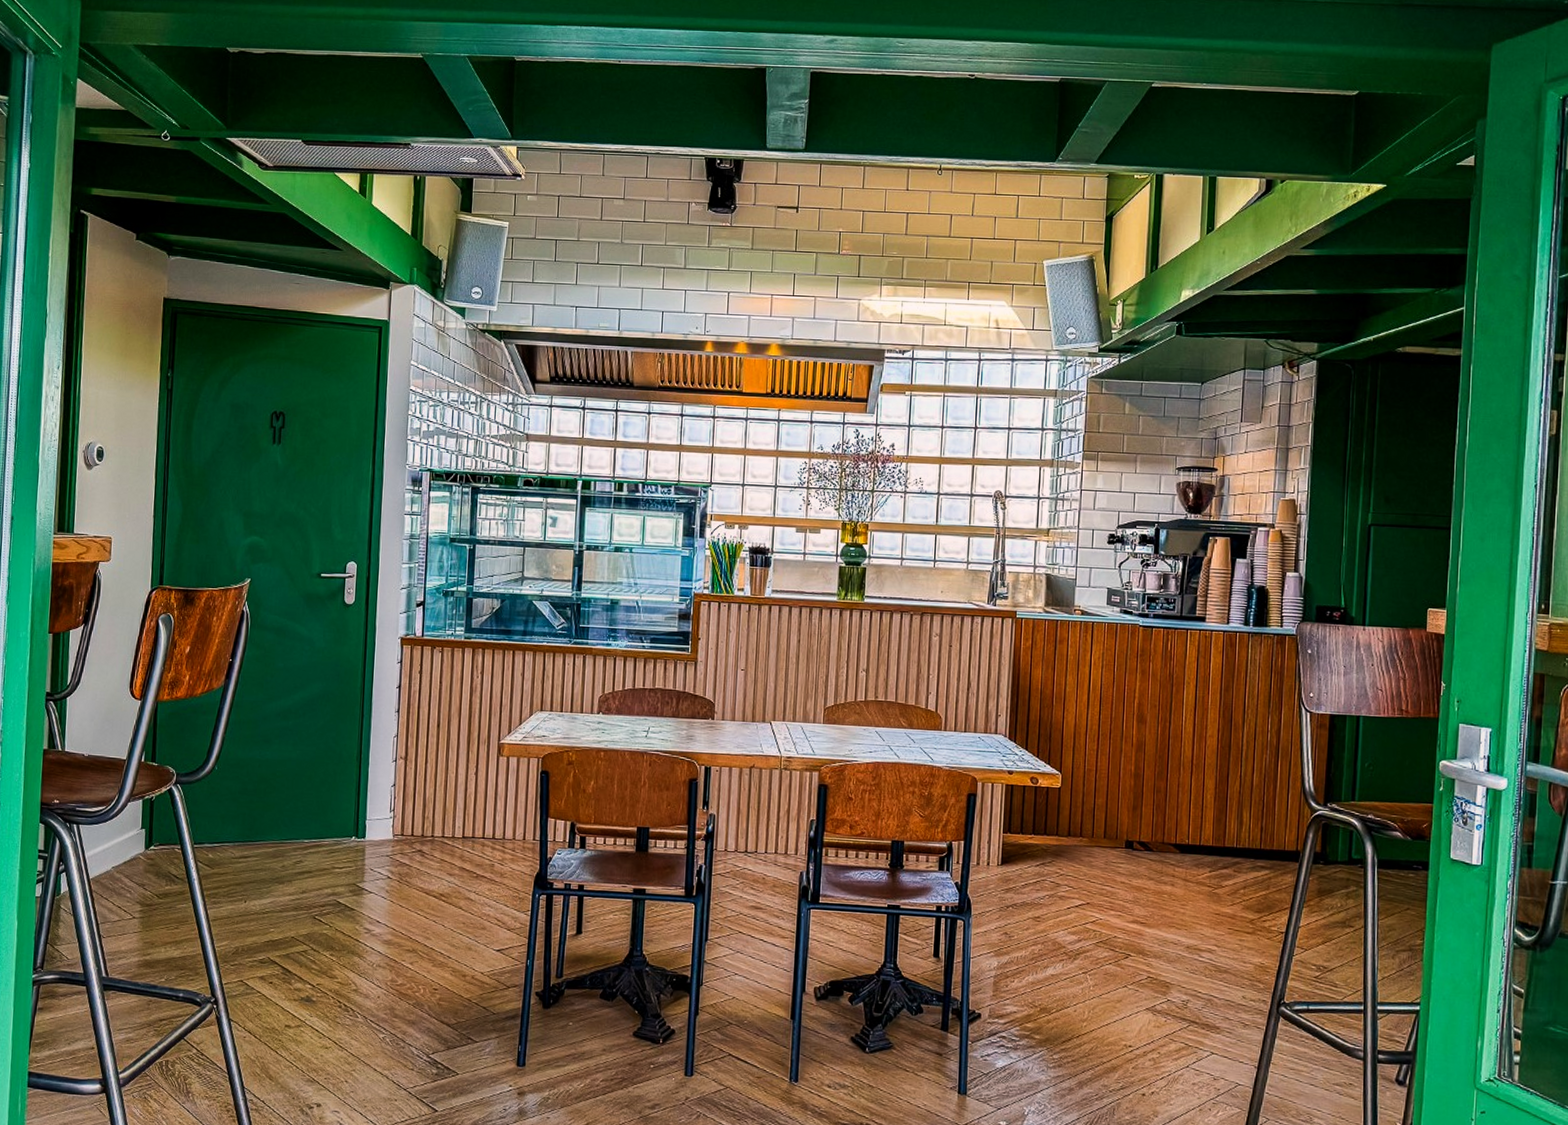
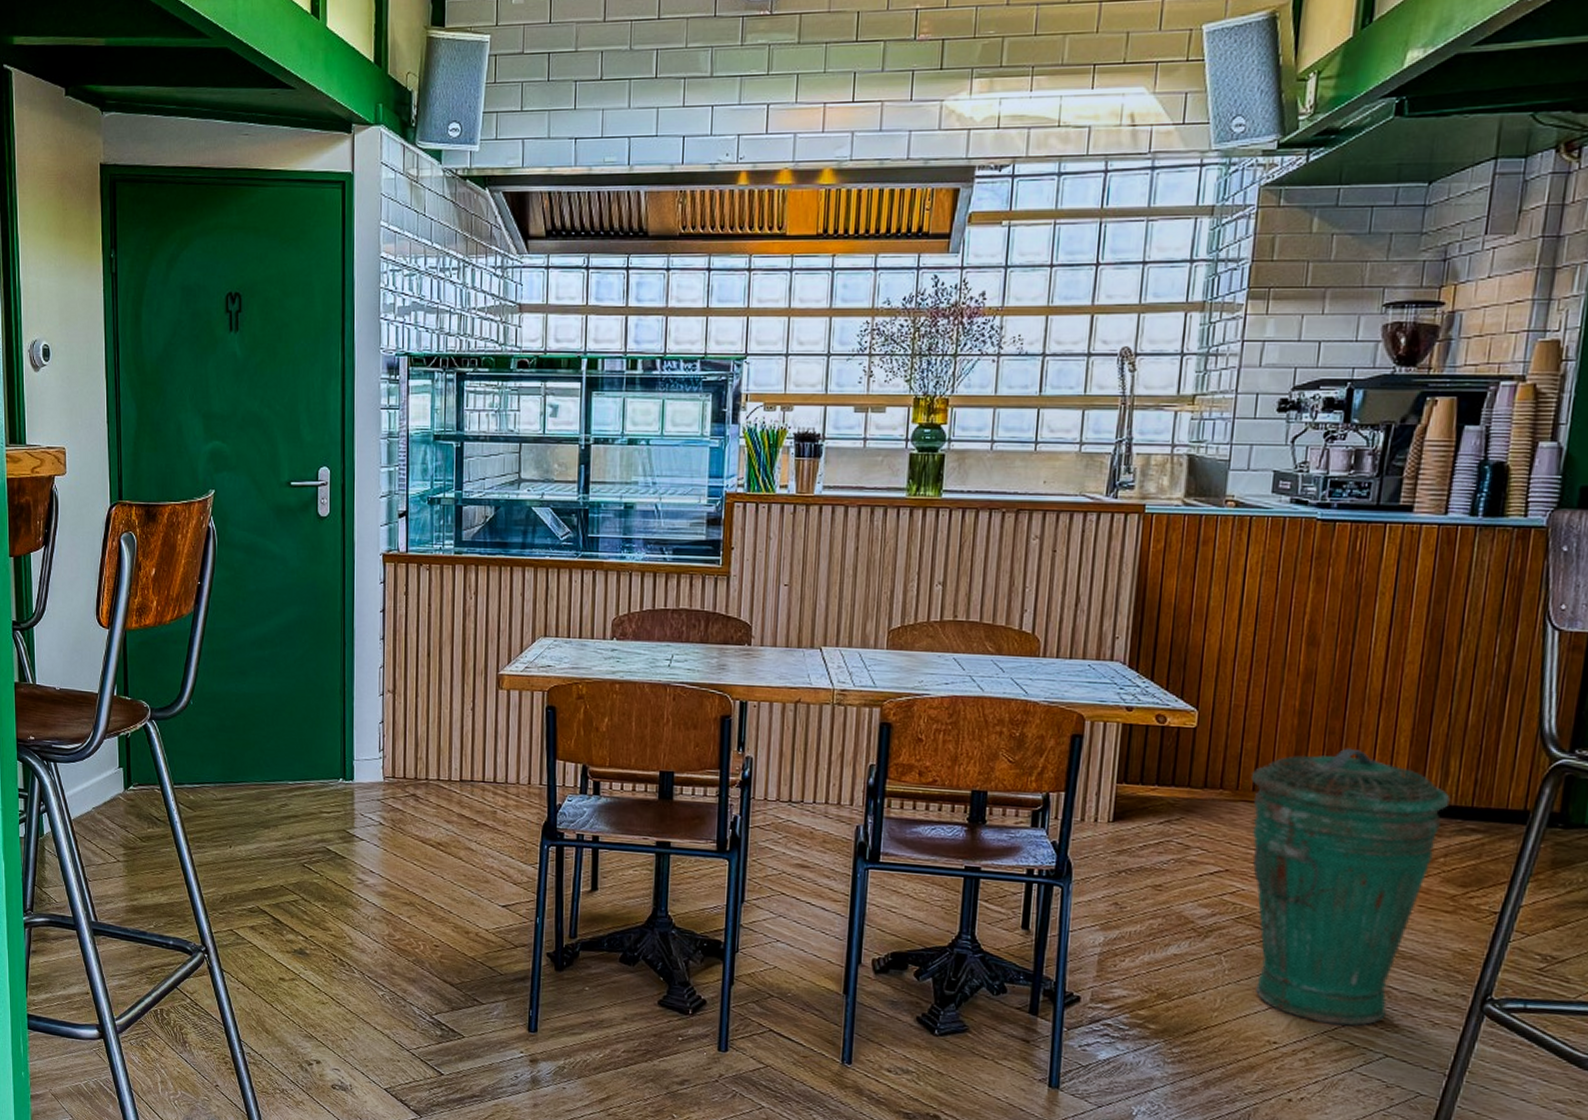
trash can: none [1103,803,1245,1030] -> present [1252,748,1451,1026]

